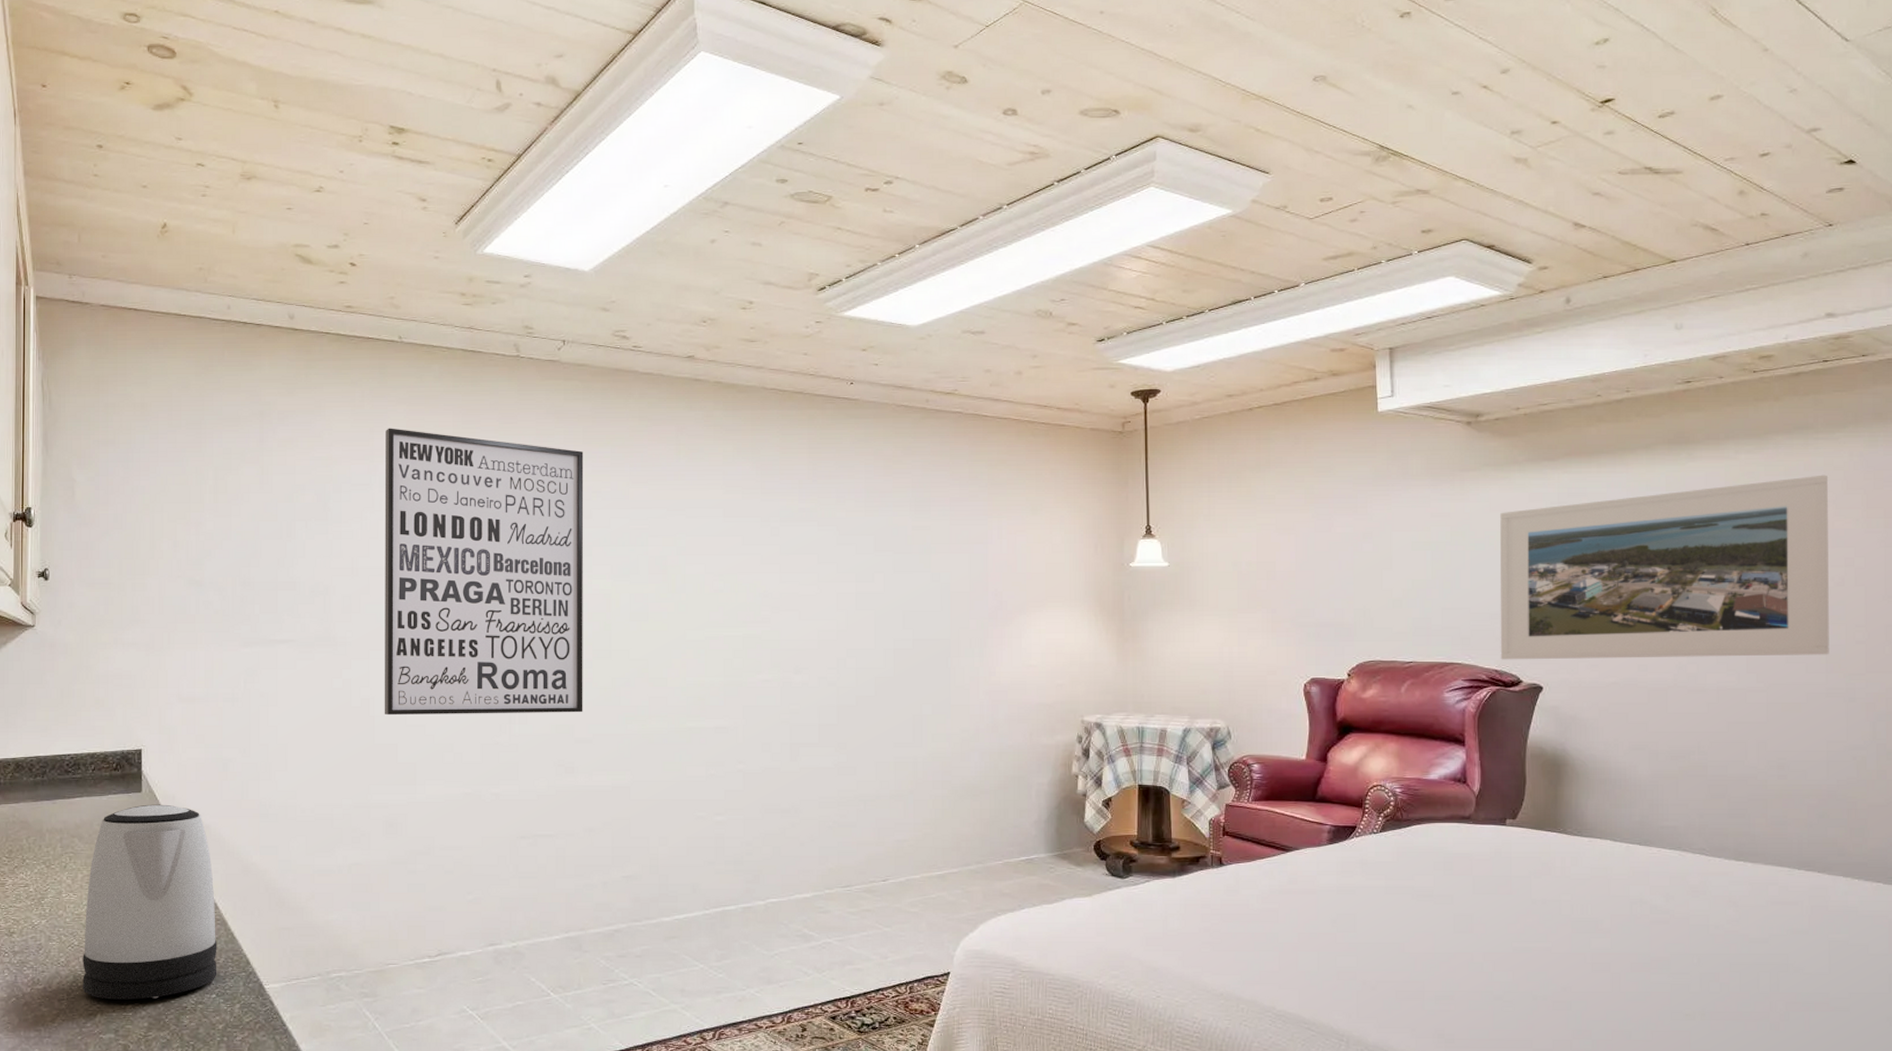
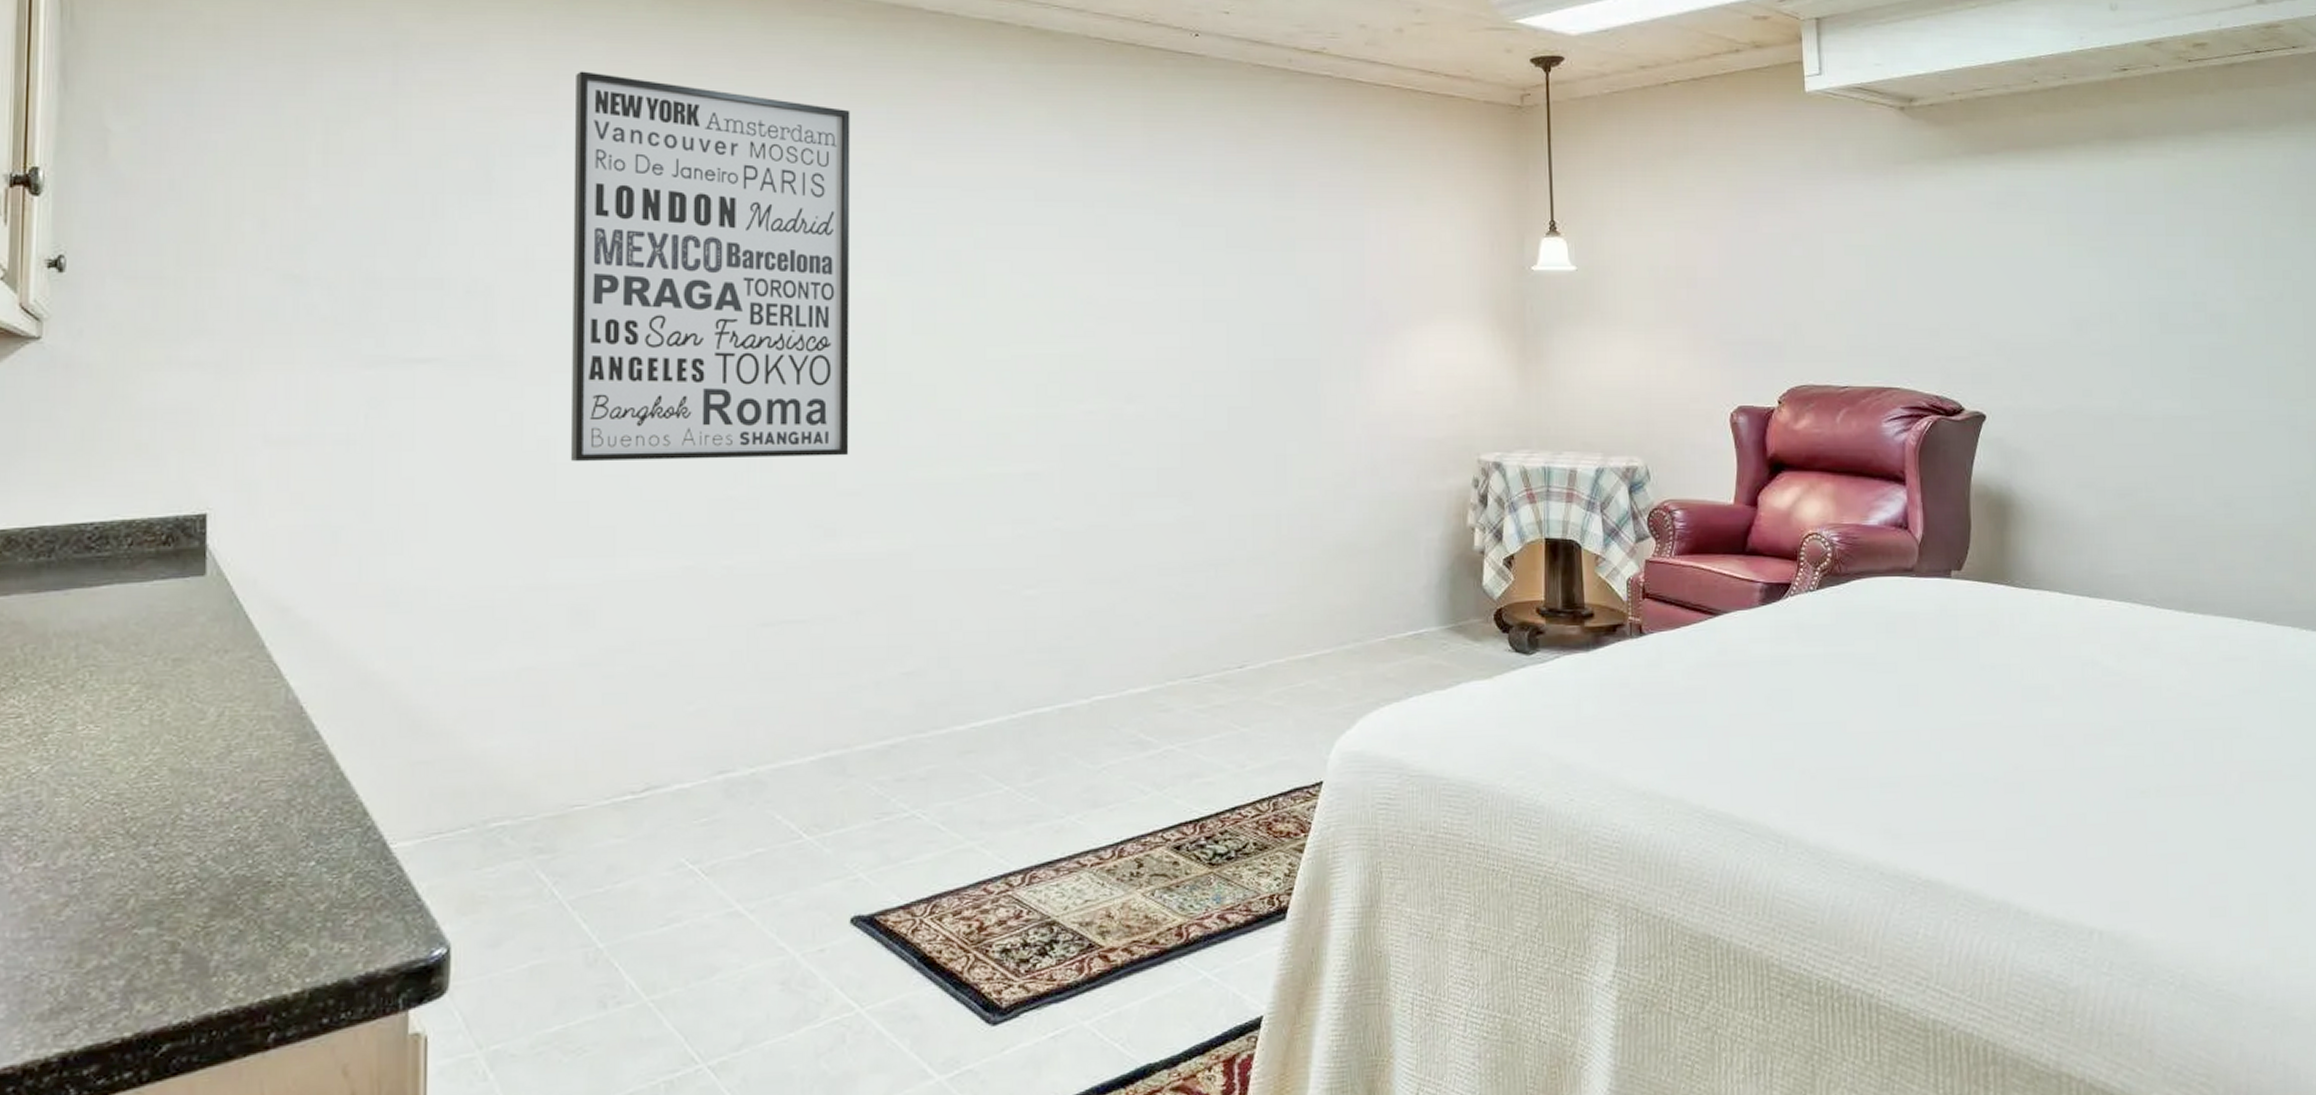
kettle: present [83,804,217,1000] -> none [107,592,319,877]
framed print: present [1500,475,1829,660] -> none [1937,177,2271,384]

